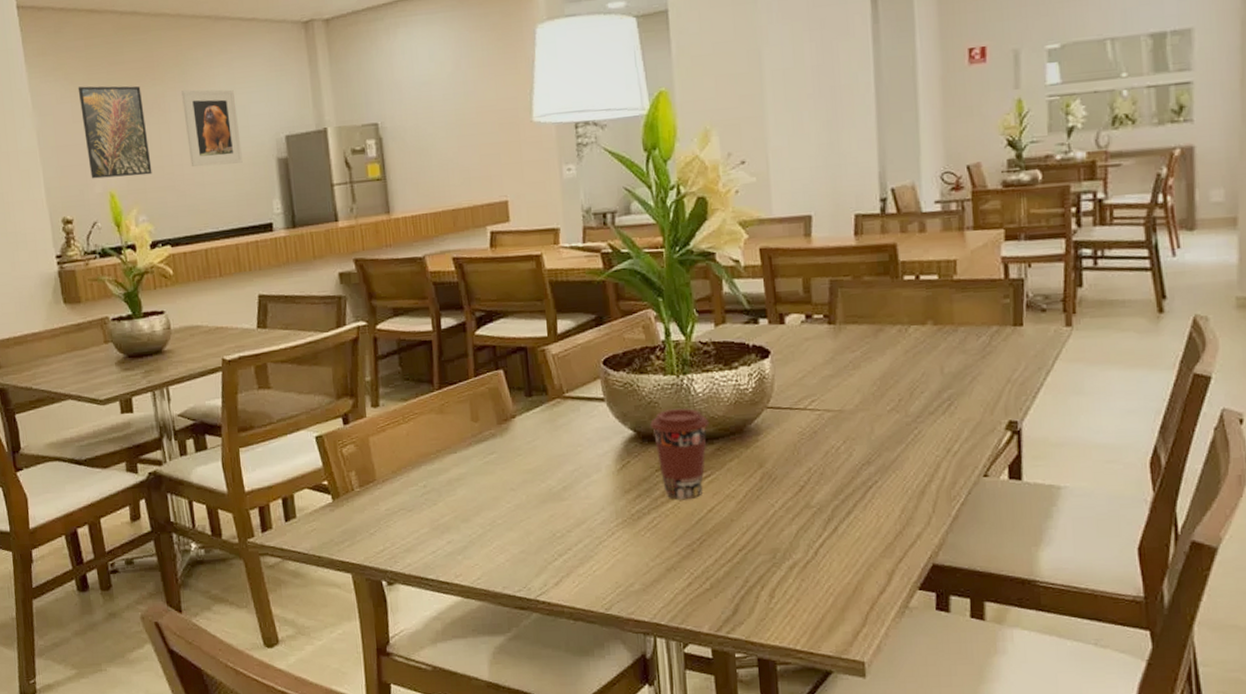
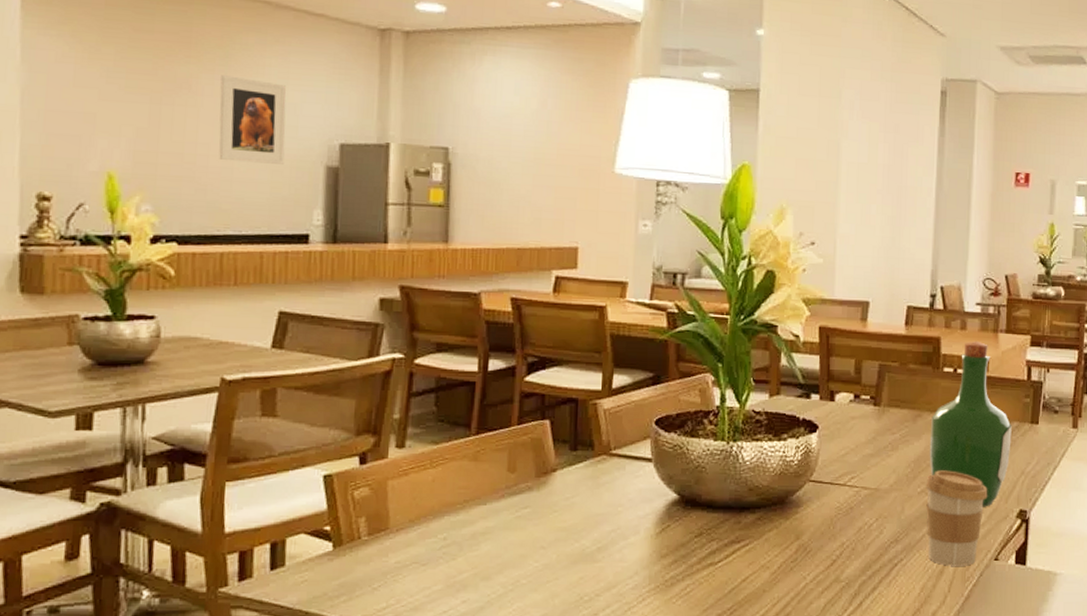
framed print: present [77,86,152,179] -> none [85,48,170,160]
coffee cup: present [650,408,710,499] -> none [695,475,753,567]
wine bottle: none [894,242,992,421] -> present [929,340,1012,507]
coffee cup: none [895,385,969,486] -> present [926,470,988,566]

